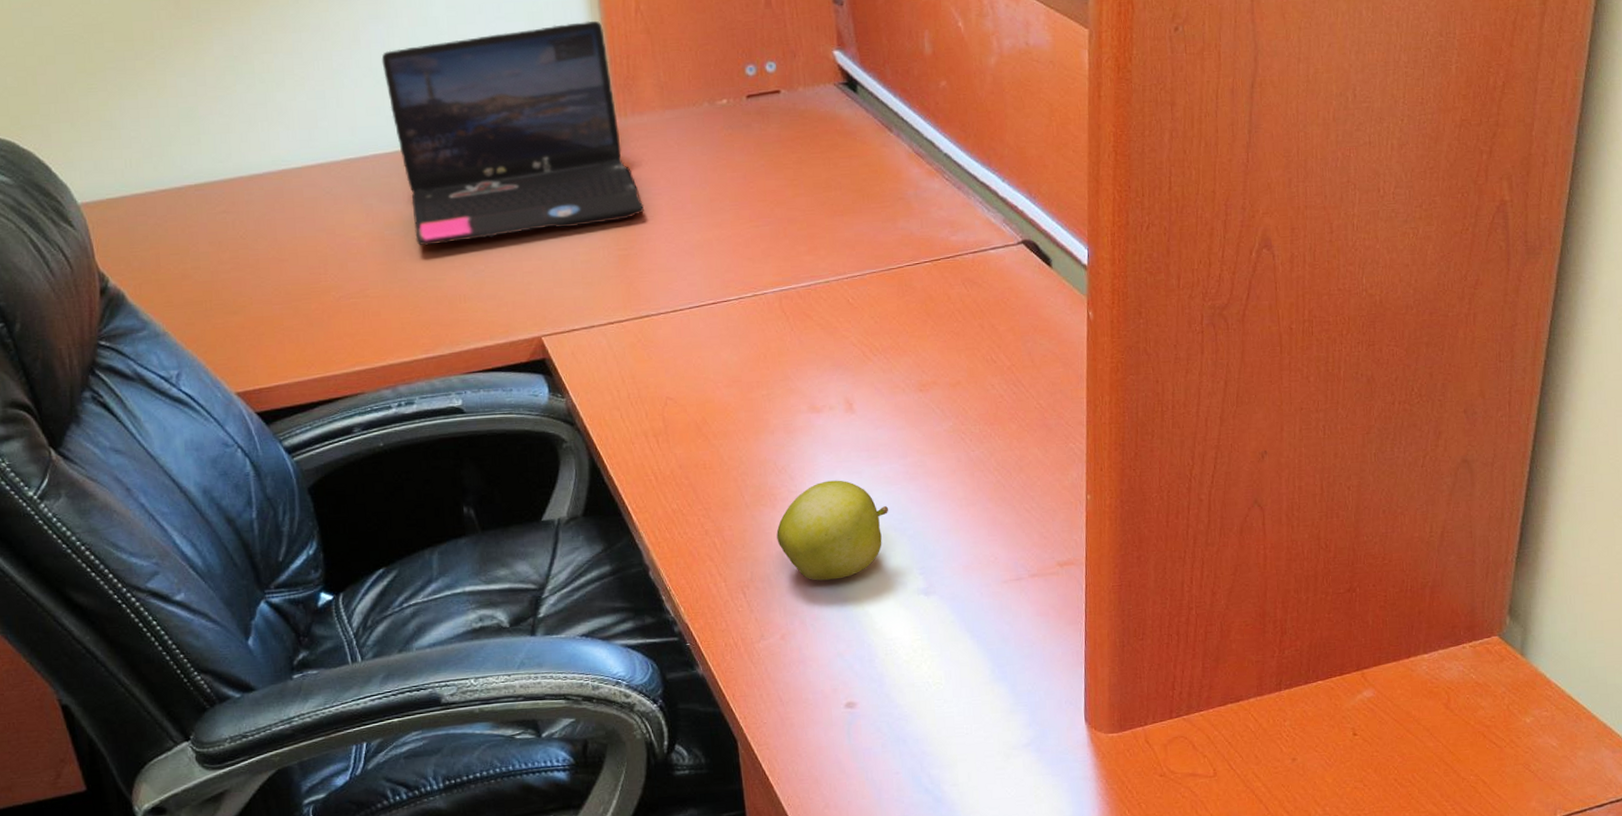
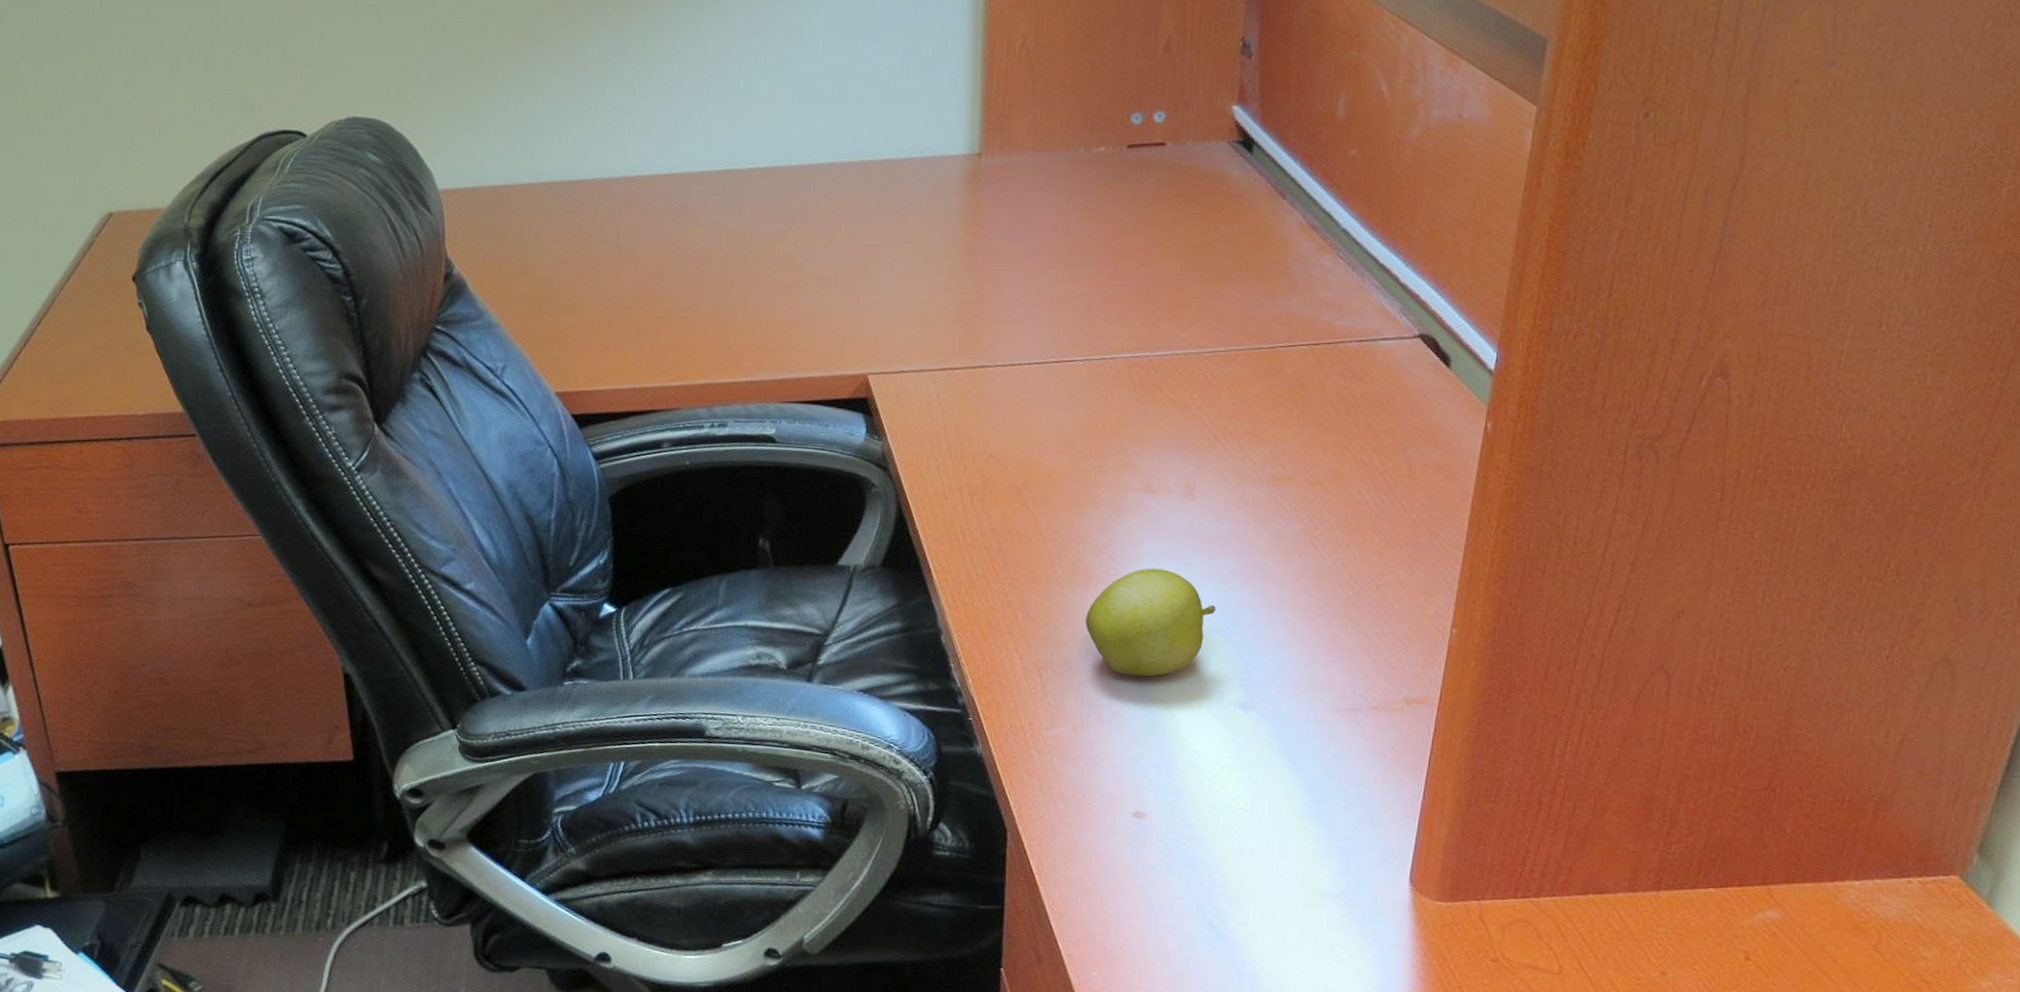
laptop: present [381,20,645,246] -> none [750,52,998,268]

